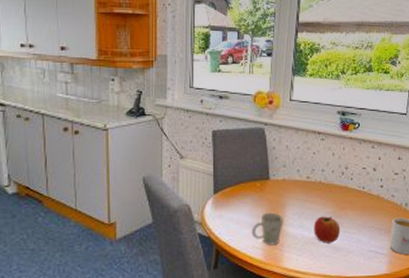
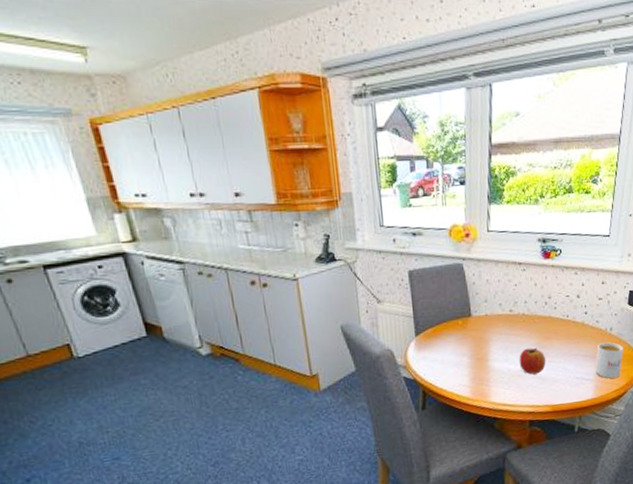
mug: present [251,212,283,245] -> none [457,349,489,382]

